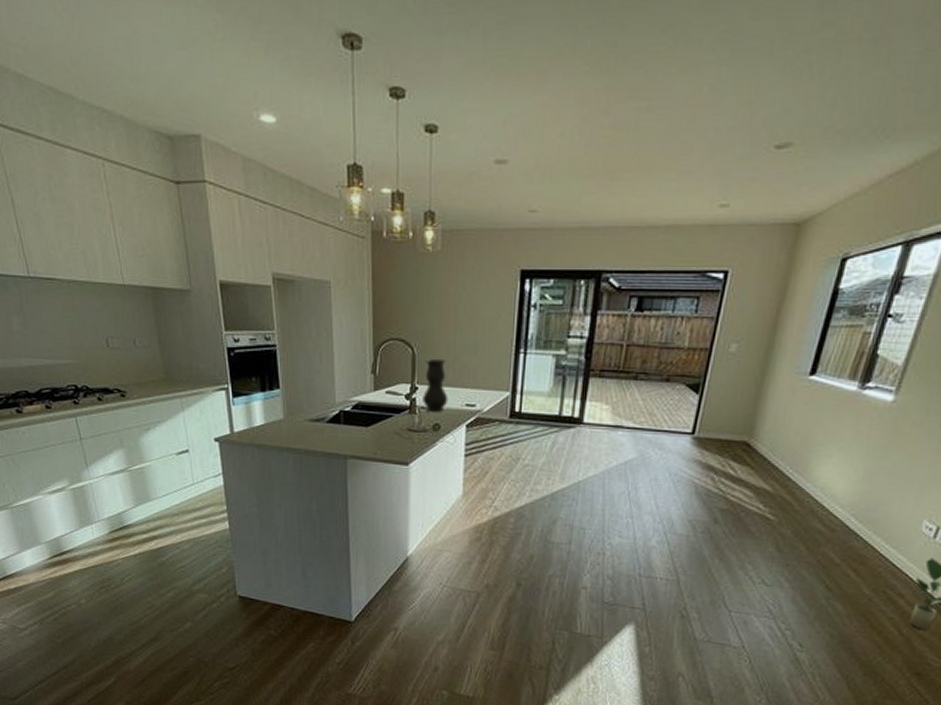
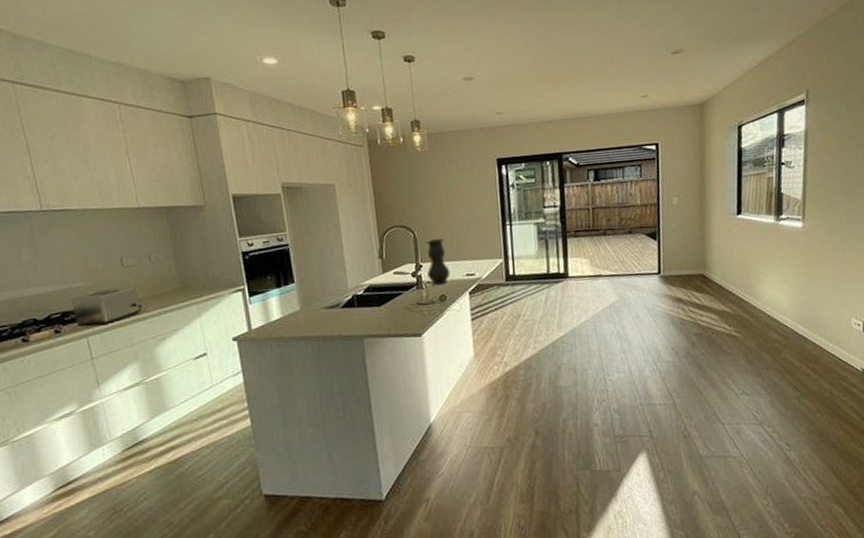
toaster: none [60,369,125,407] -> present [71,287,140,327]

